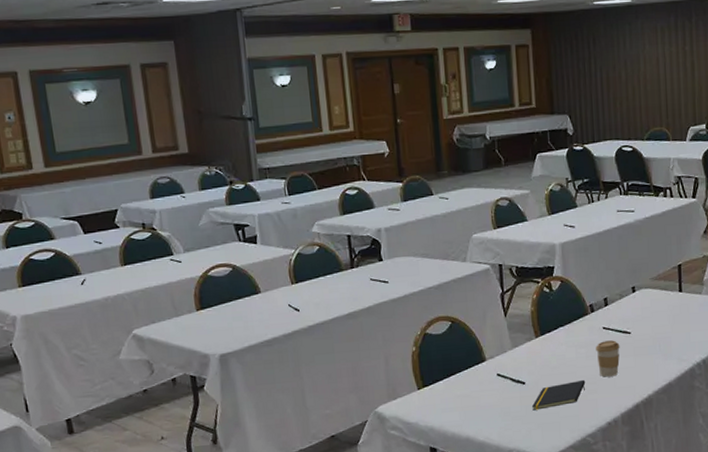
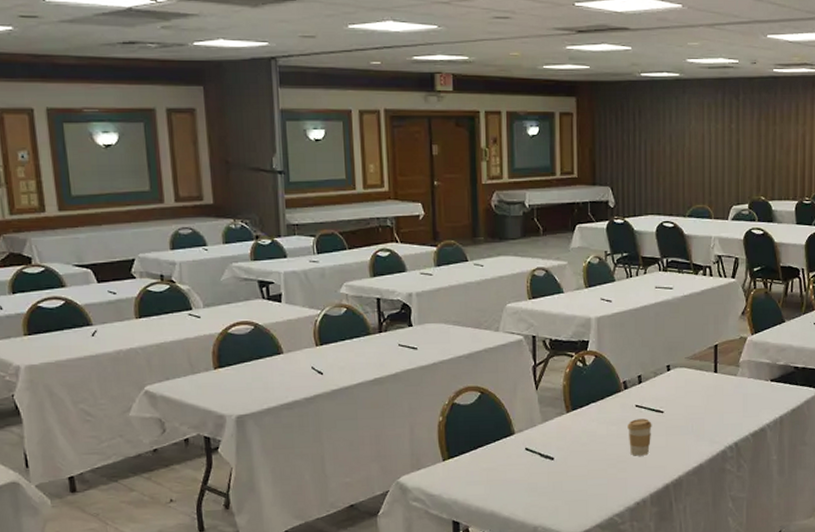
notepad: present [531,379,586,411] -> none [559,457,616,487]

